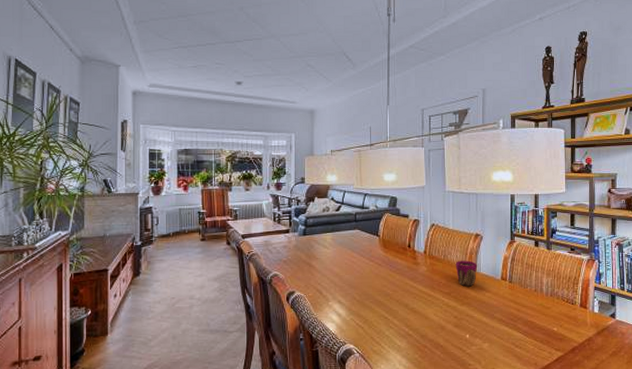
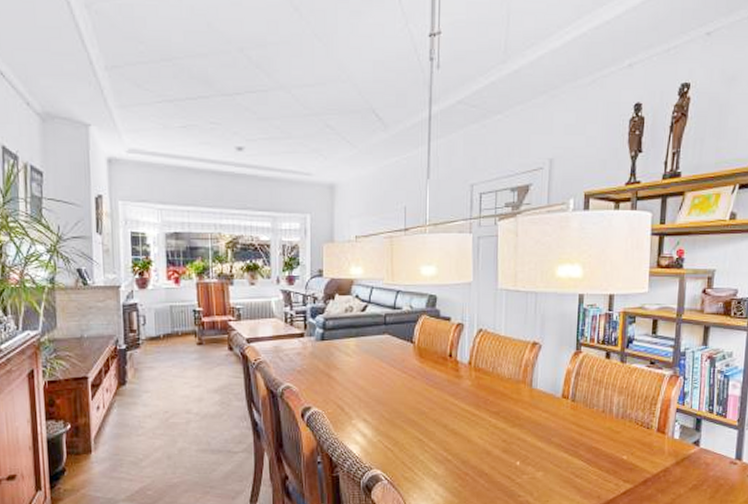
cup: present [455,260,478,287] -> none [506,374,534,405]

